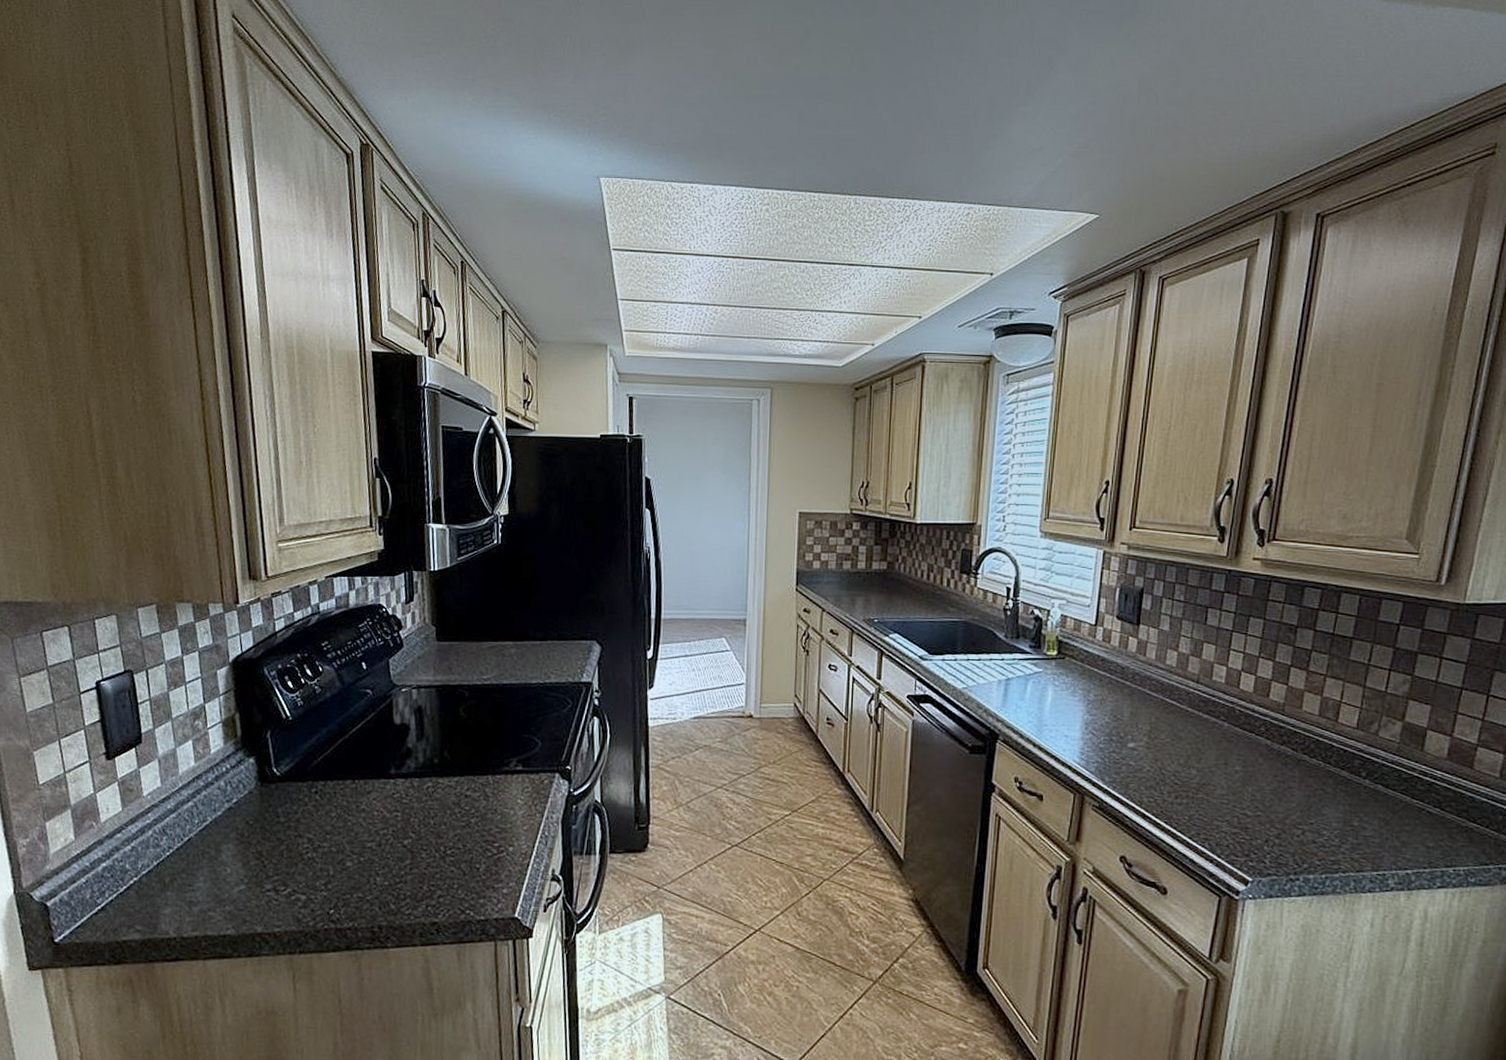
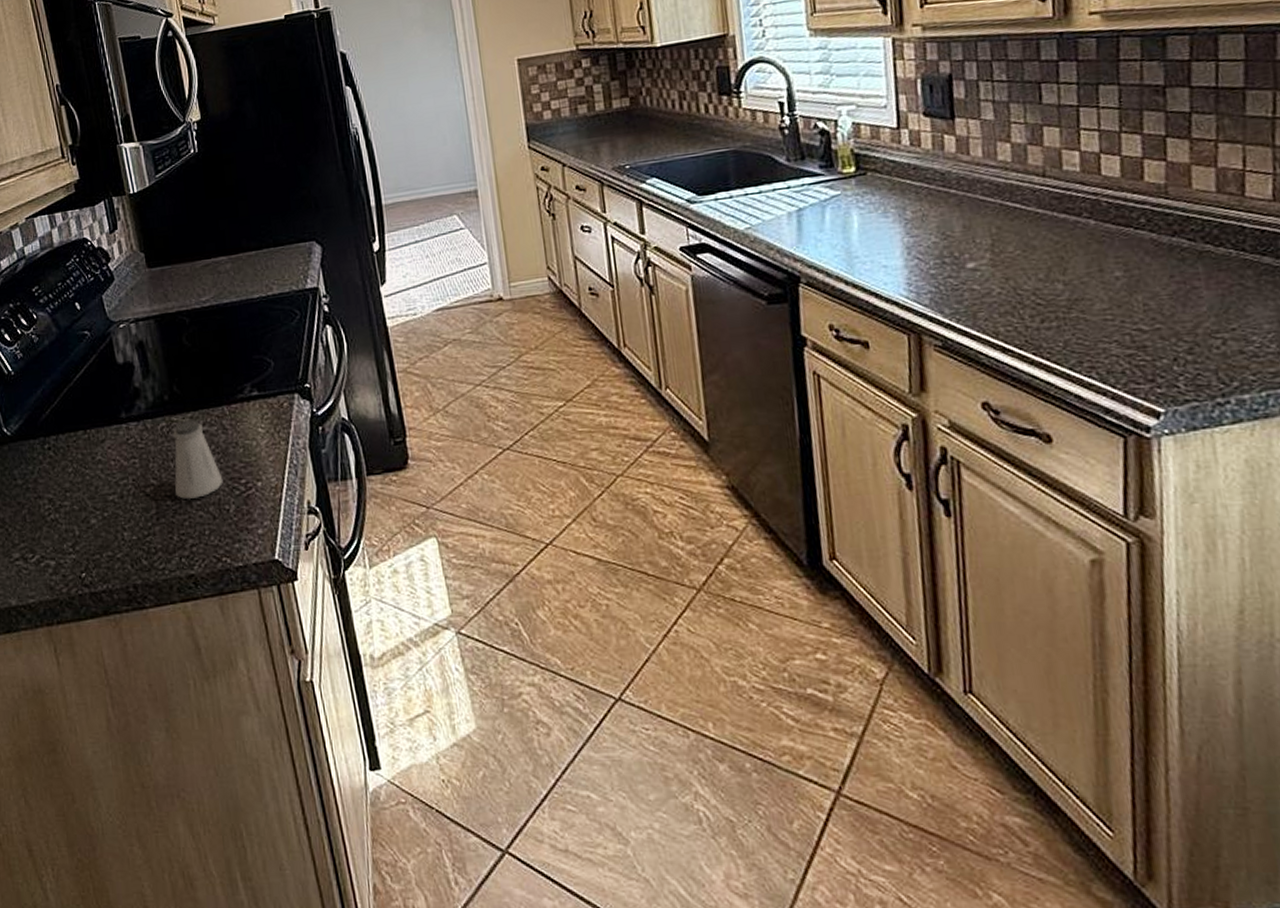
saltshaker: none [432,784,478,856] -> present [173,420,223,500]

